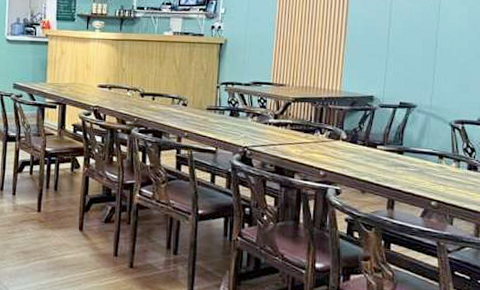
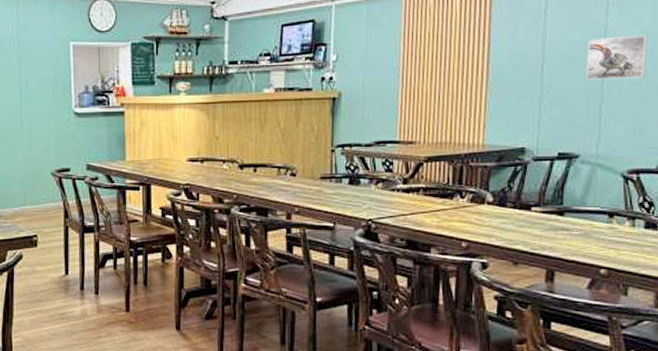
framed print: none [423,11,472,47] -> present [586,35,648,80]

